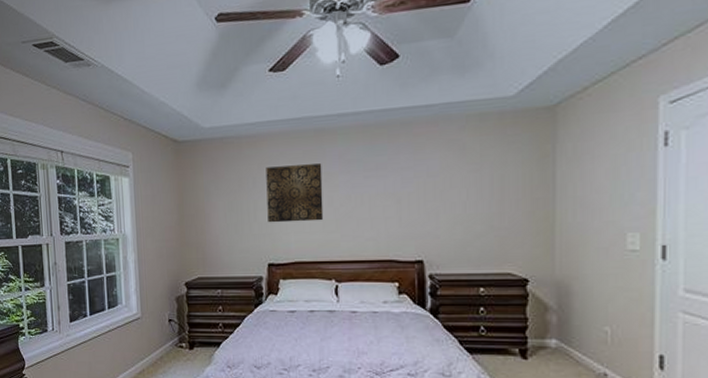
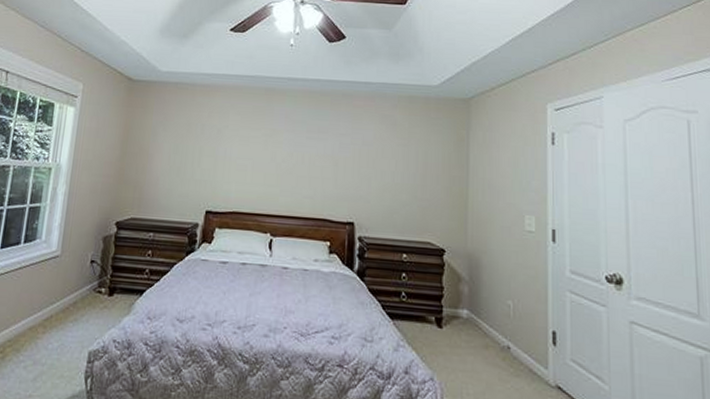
wall art: present [266,163,324,223] -> none [211,116,269,174]

